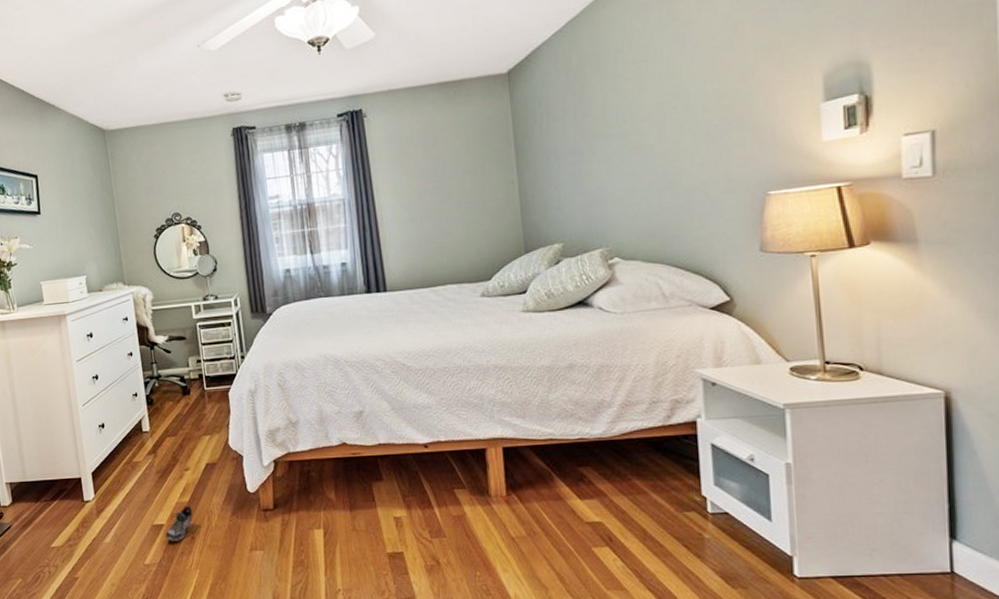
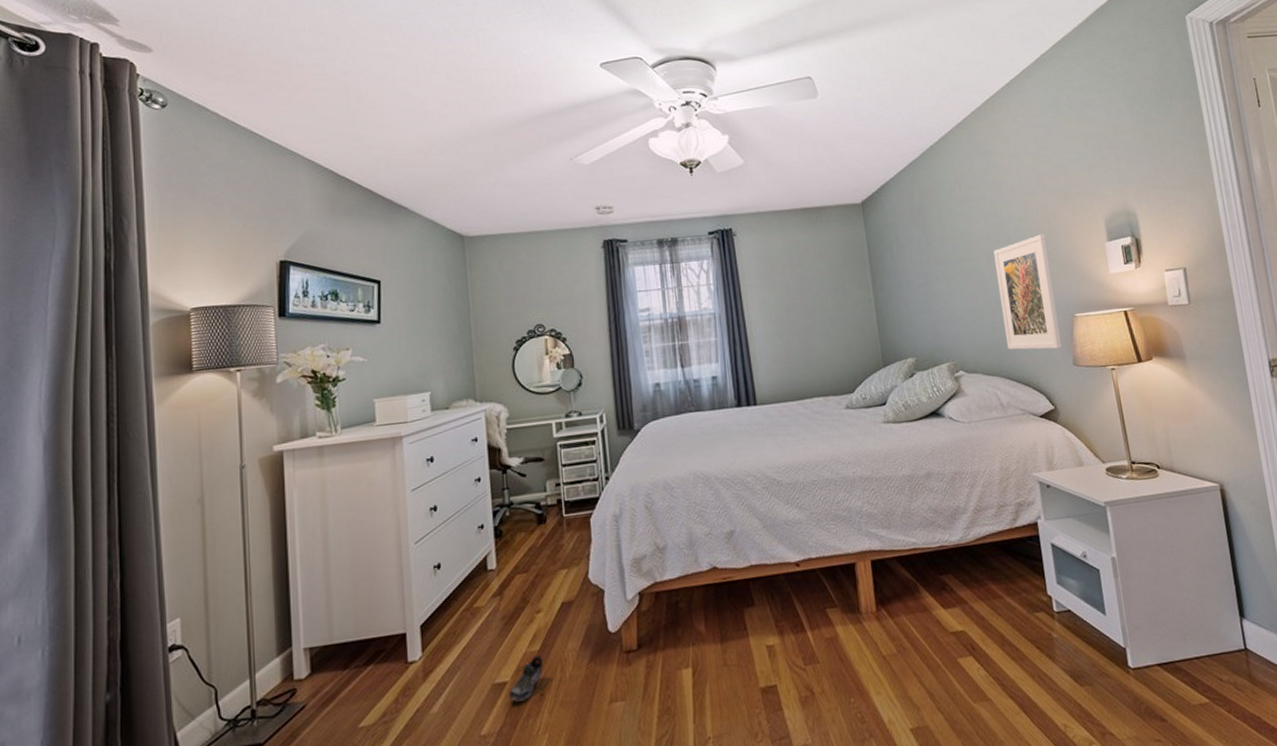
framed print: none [667,96,747,234] -> present [993,234,1062,350]

